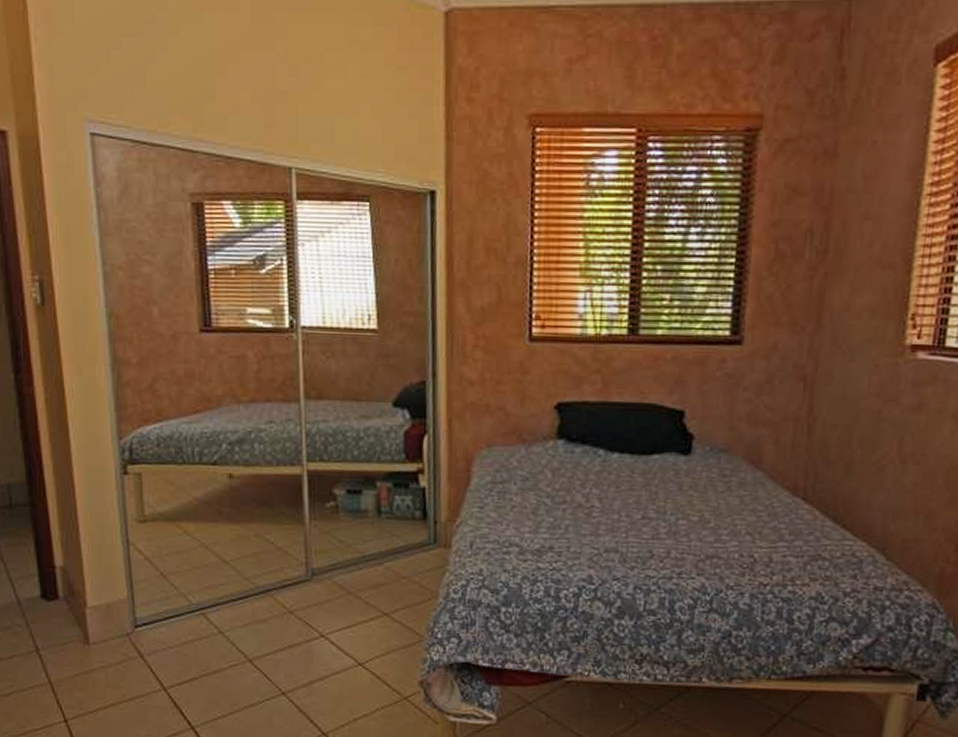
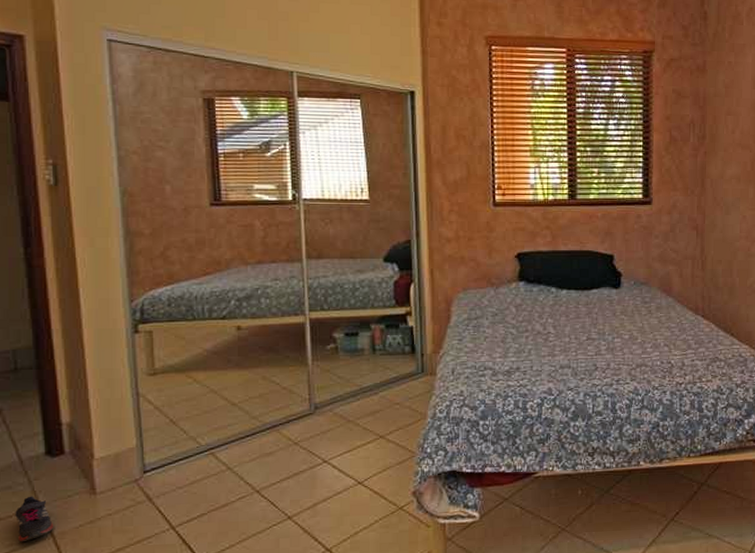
shoe: none [15,639,51,685] -> present [15,496,54,543]

